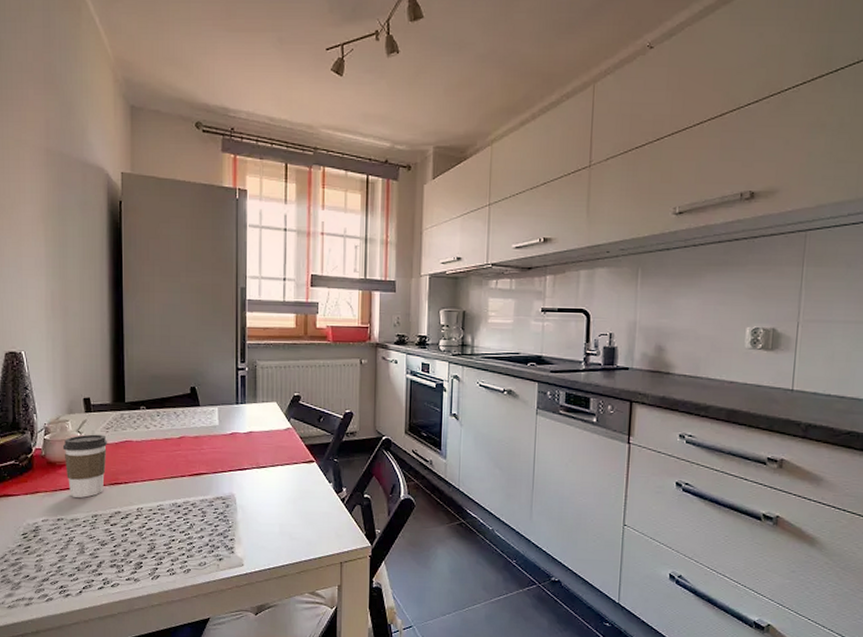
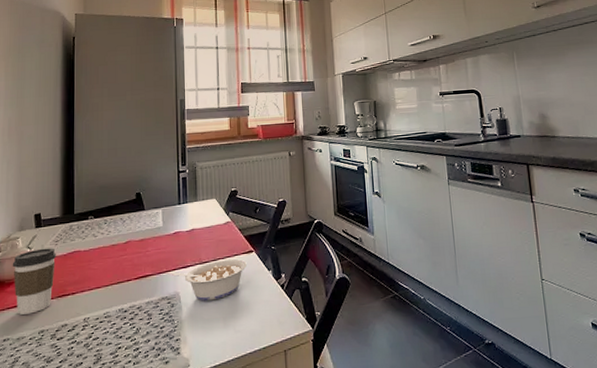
legume: none [227,466,306,506] -> present [172,259,247,301]

